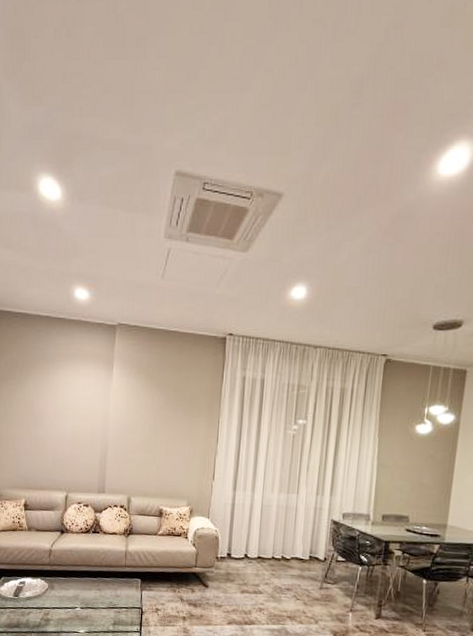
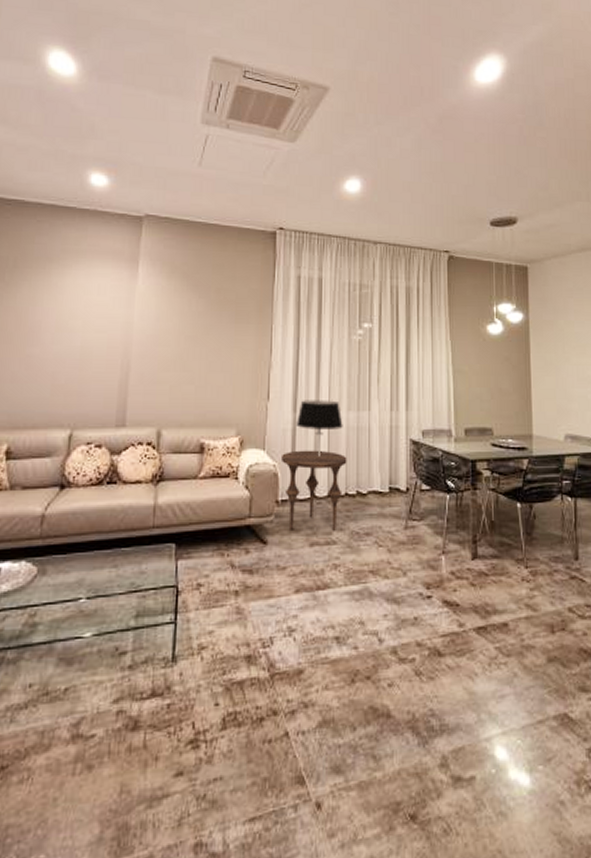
side table: none [222,520,276,584] -> present [282,450,347,531]
table lamp: none [235,481,274,527] -> present [296,400,343,456]

